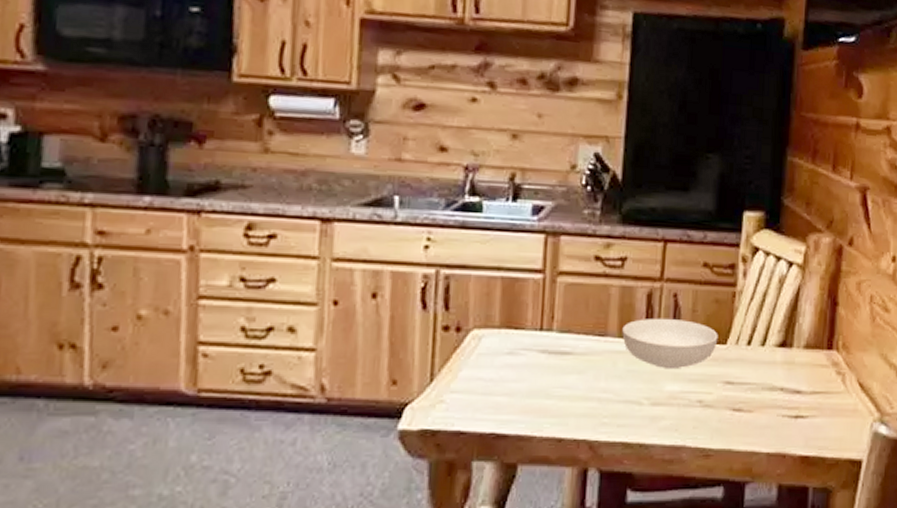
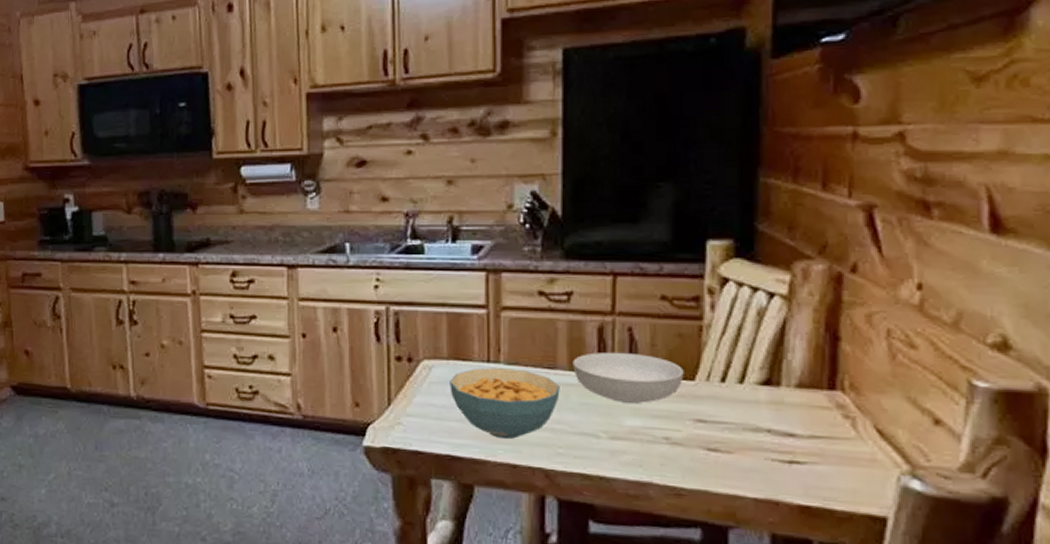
cereal bowl: none [499,336,609,412] -> present [450,368,560,440]

